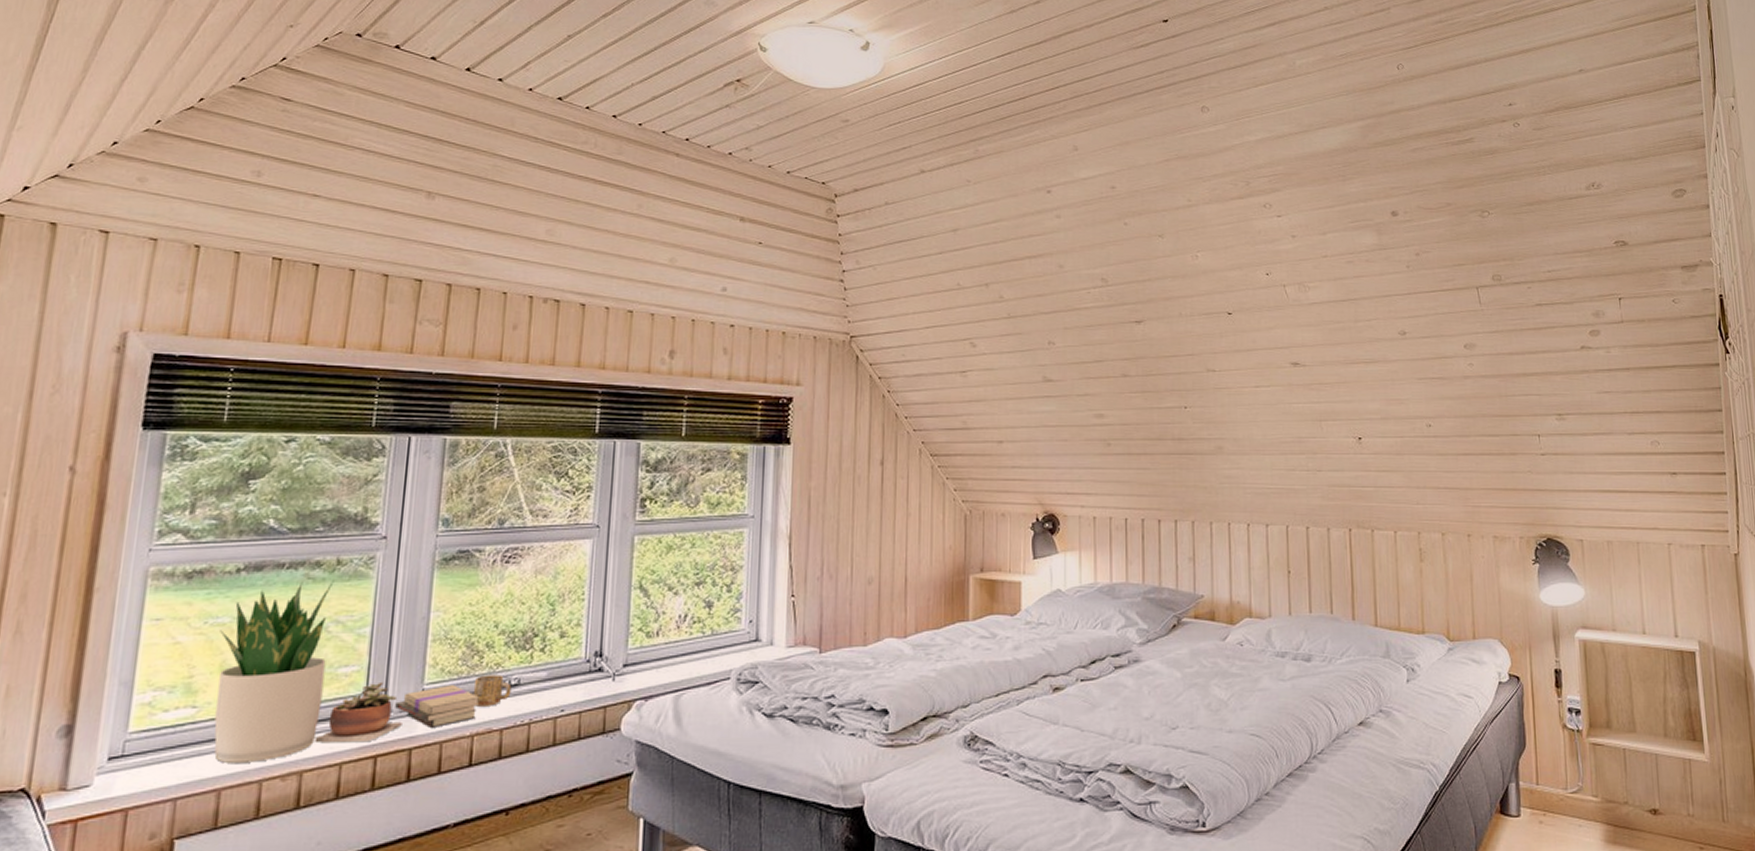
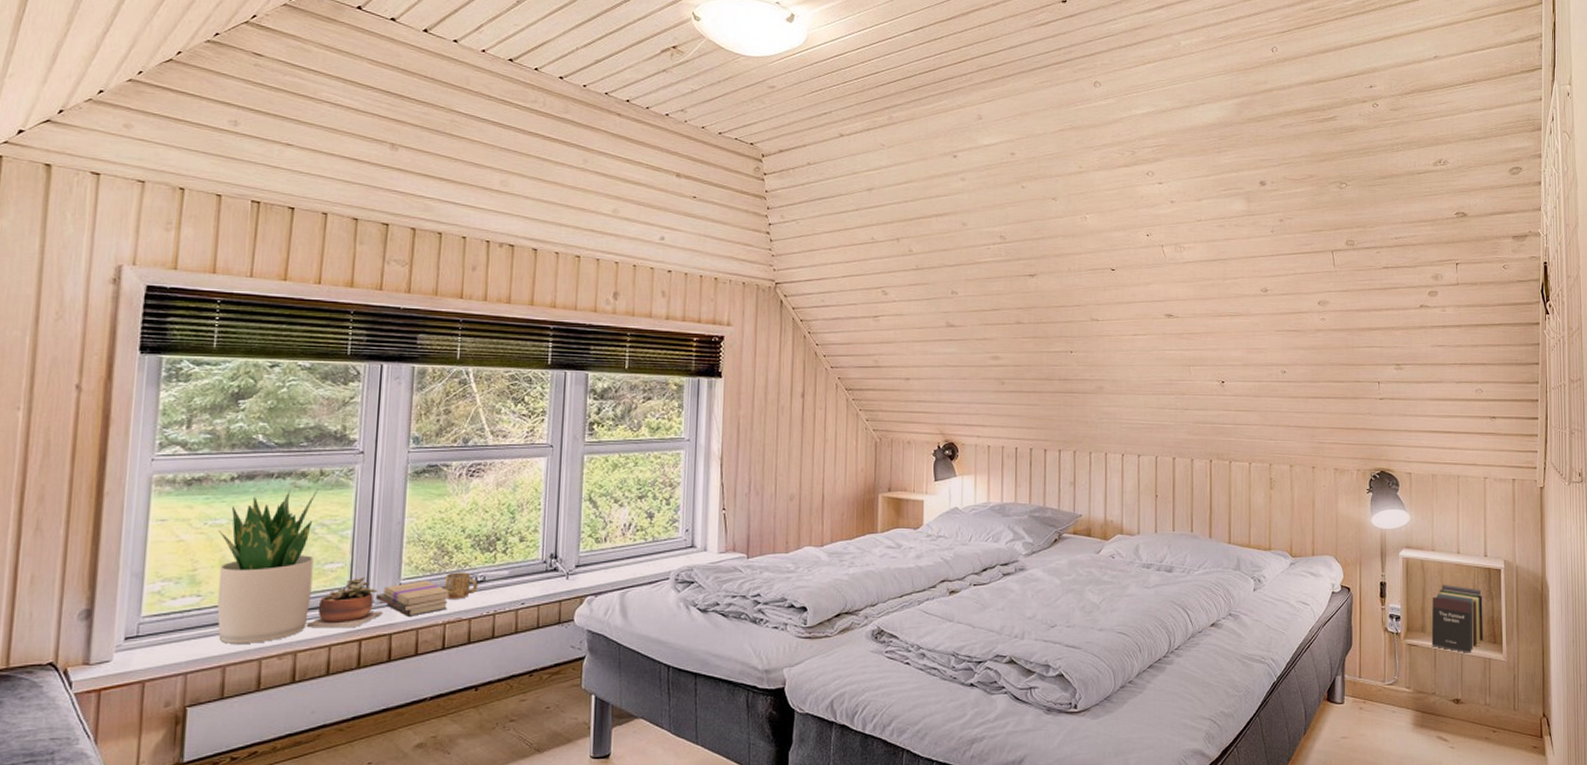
books: none [1617,670,1681,753] -> present [1431,584,1483,653]

